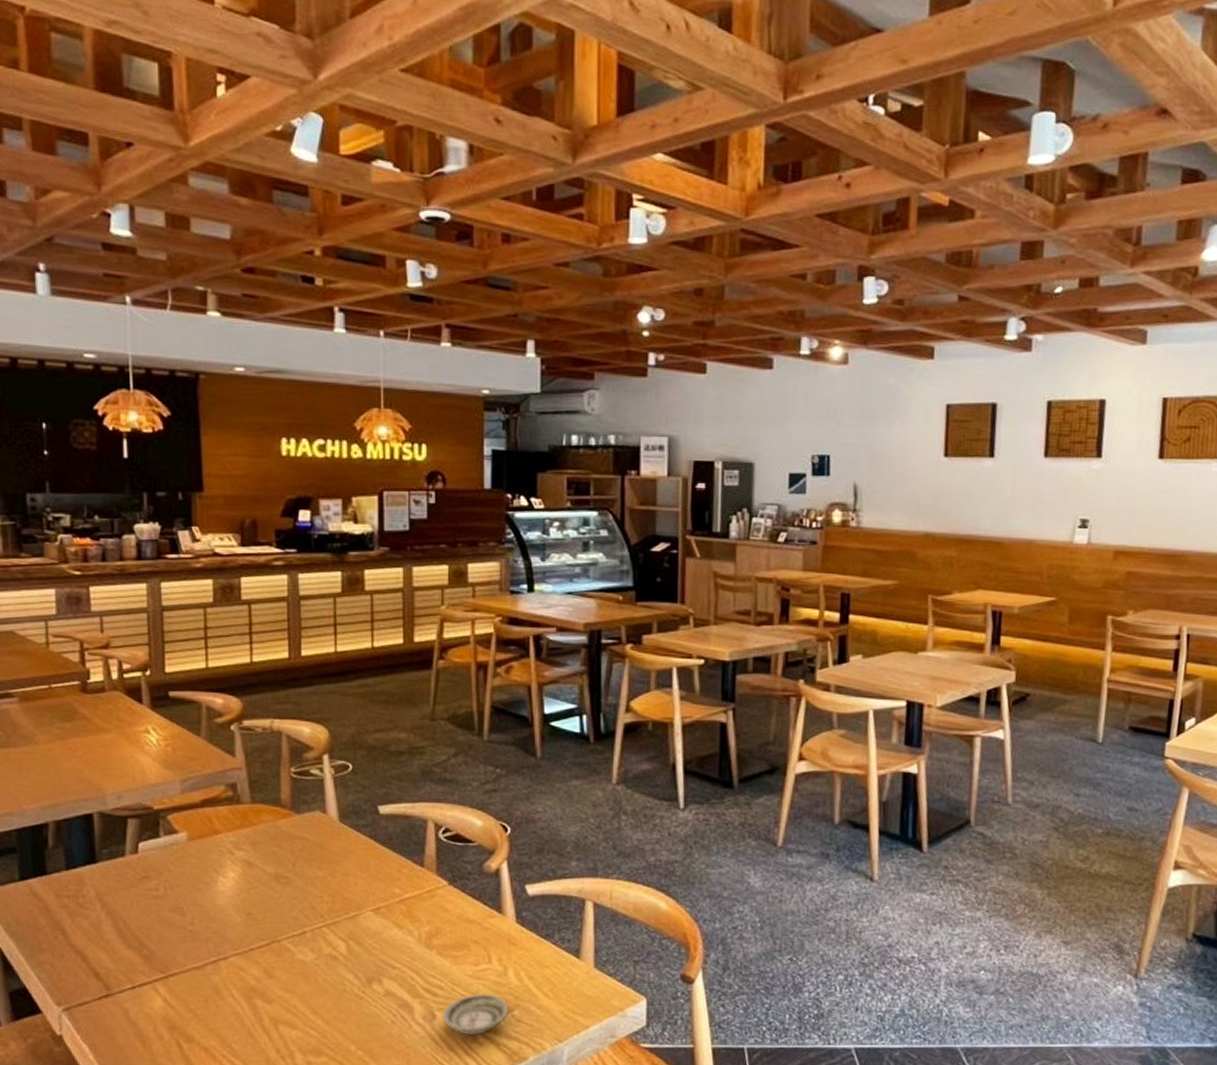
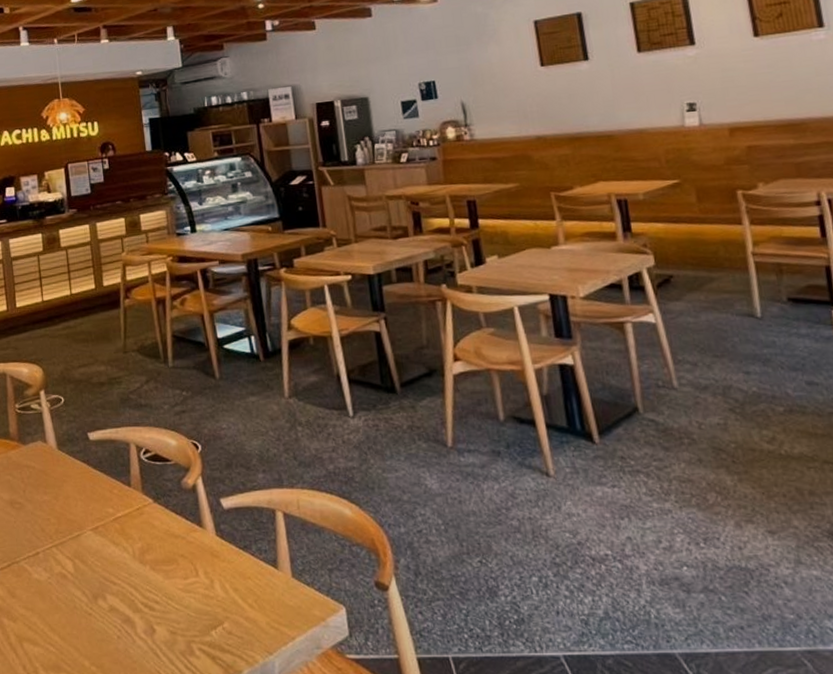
saucer: present [442,994,509,1035] -> none [161,607,220,648]

